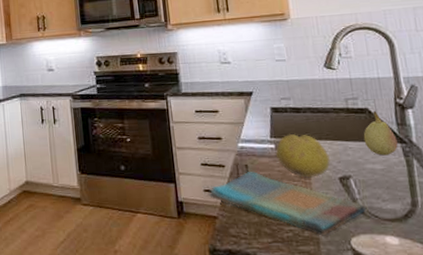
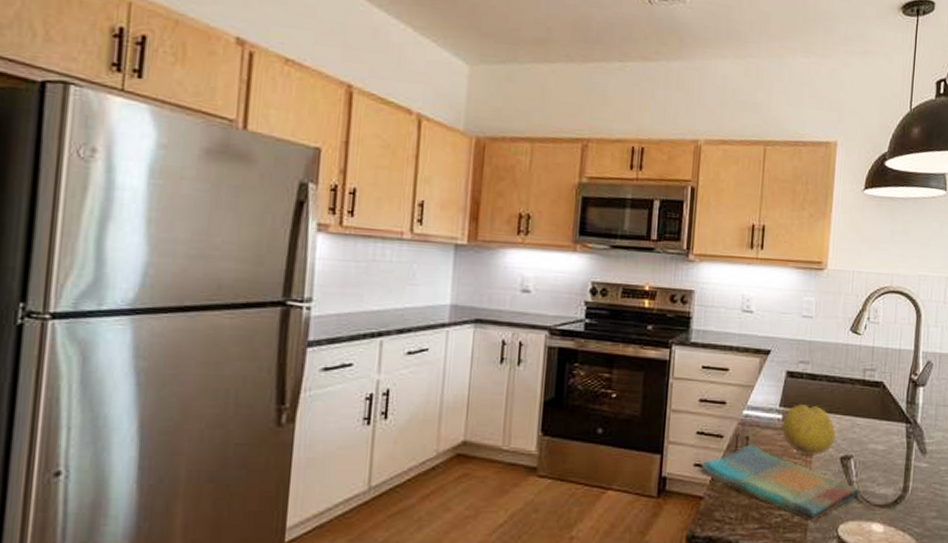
fruit: present [363,110,398,156] -> none [872,385,904,436]

